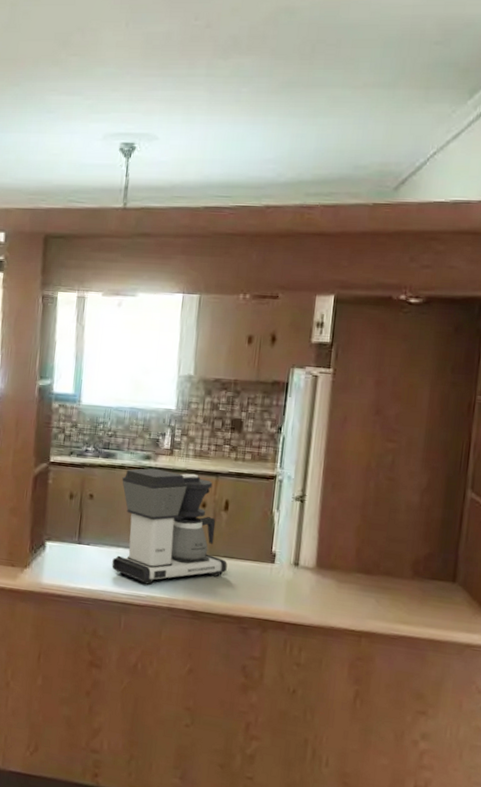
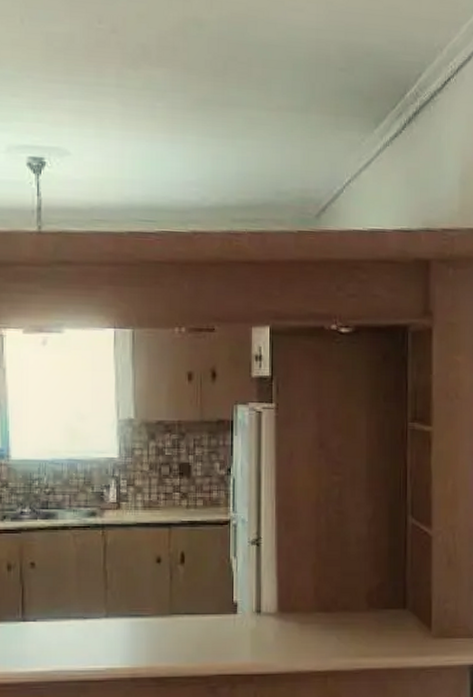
coffee maker: present [112,468,227,585] -> none [64,525,189,656]

